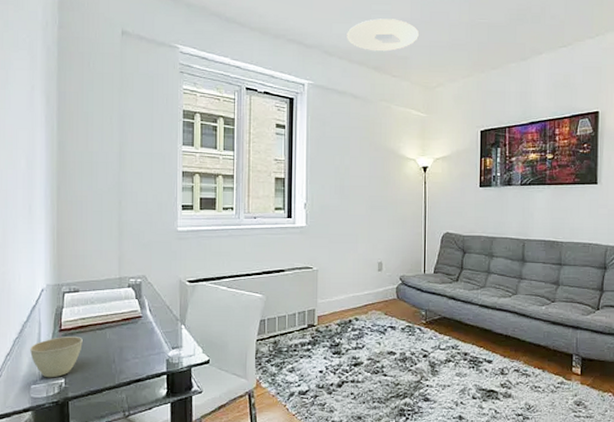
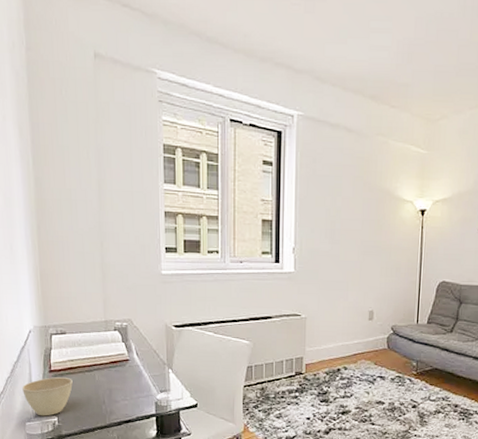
ceiling light: present [347,18,420,52] -> none [341,38,424,78]

